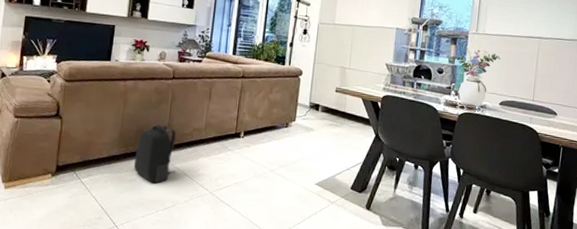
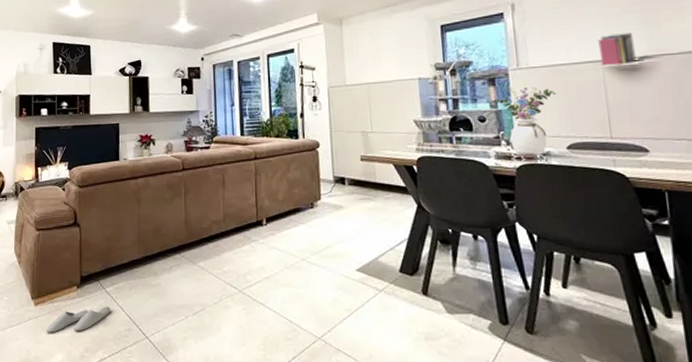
slippers: none [14,195,84,216] -> present [46,306,111,333]
backpack: present [134,124,177,184] -> none [156,221,201,286]
books: none [538,17,566,44] -> present [598,32,637,66]

